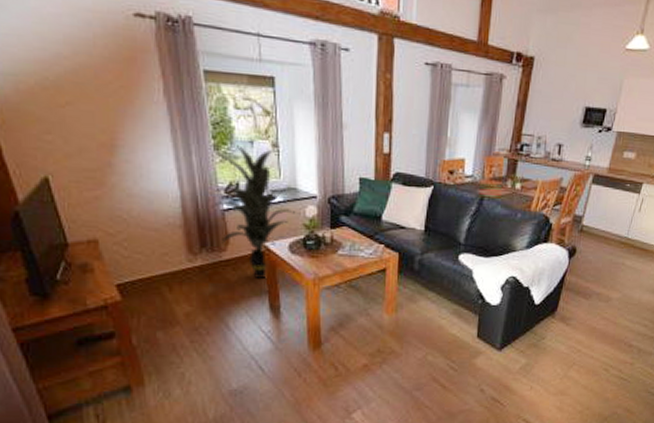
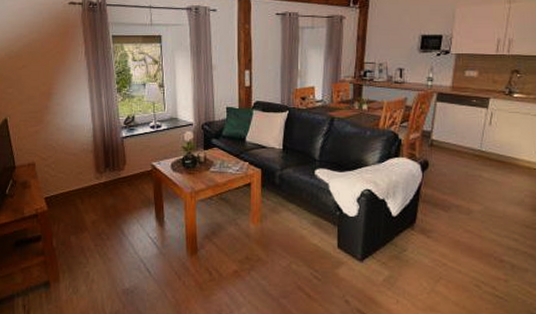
indoor plant: present [212,143,299,278] -> none [116,86,179,192]

